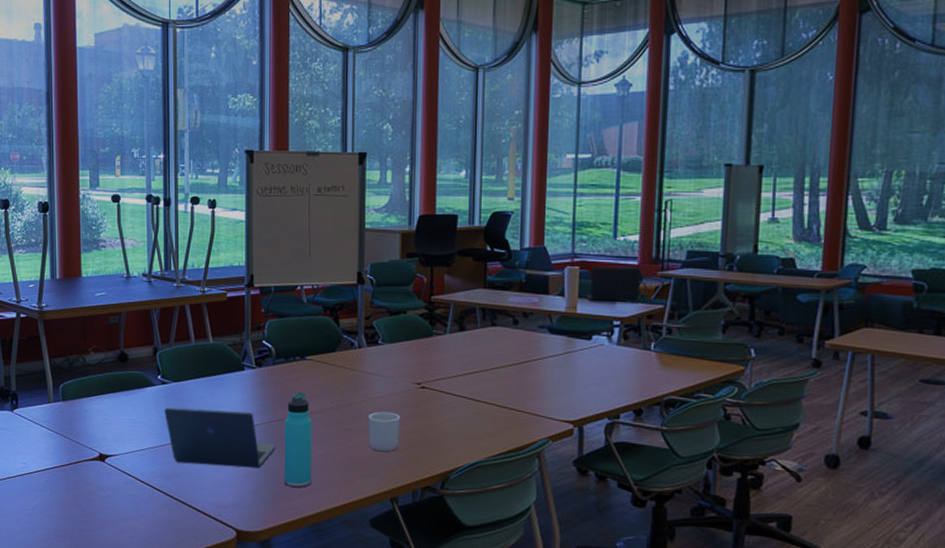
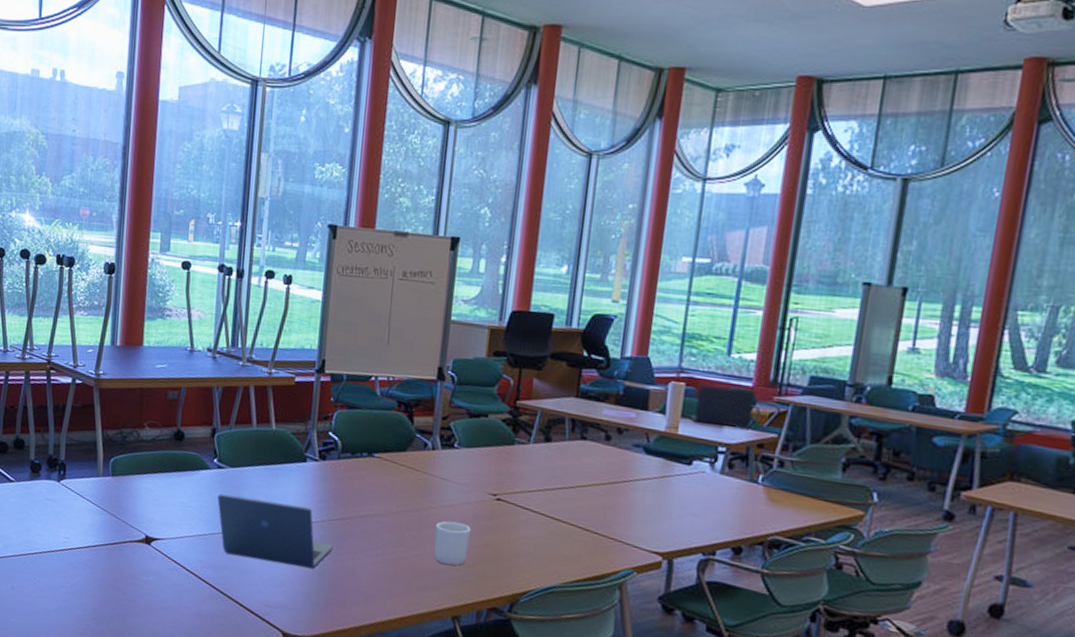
thermos bottle: present [284,392,312,488] -> none [338,491,375,595]

